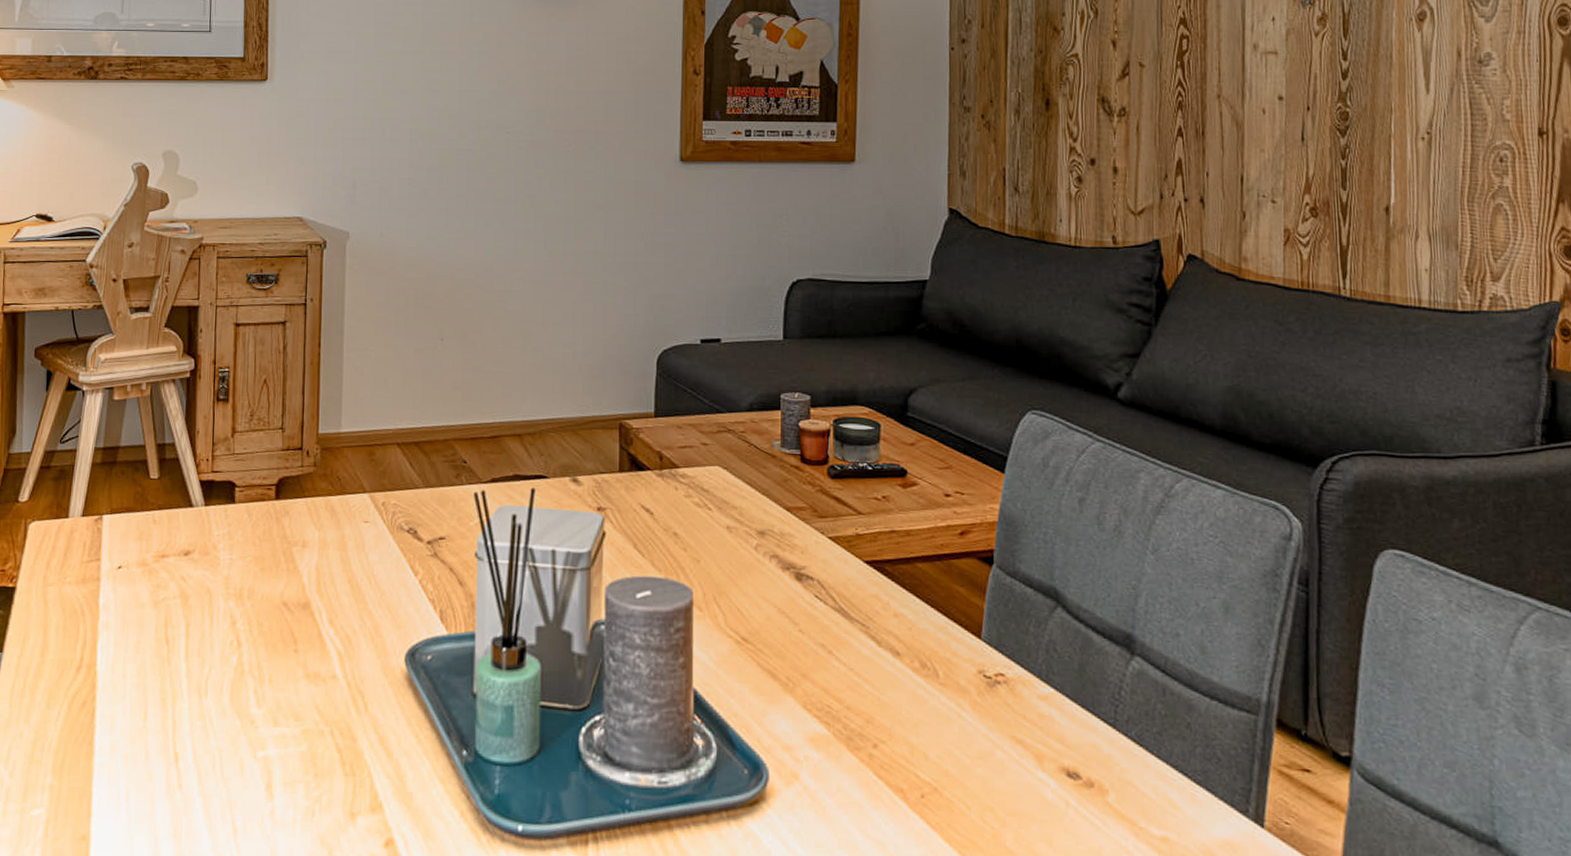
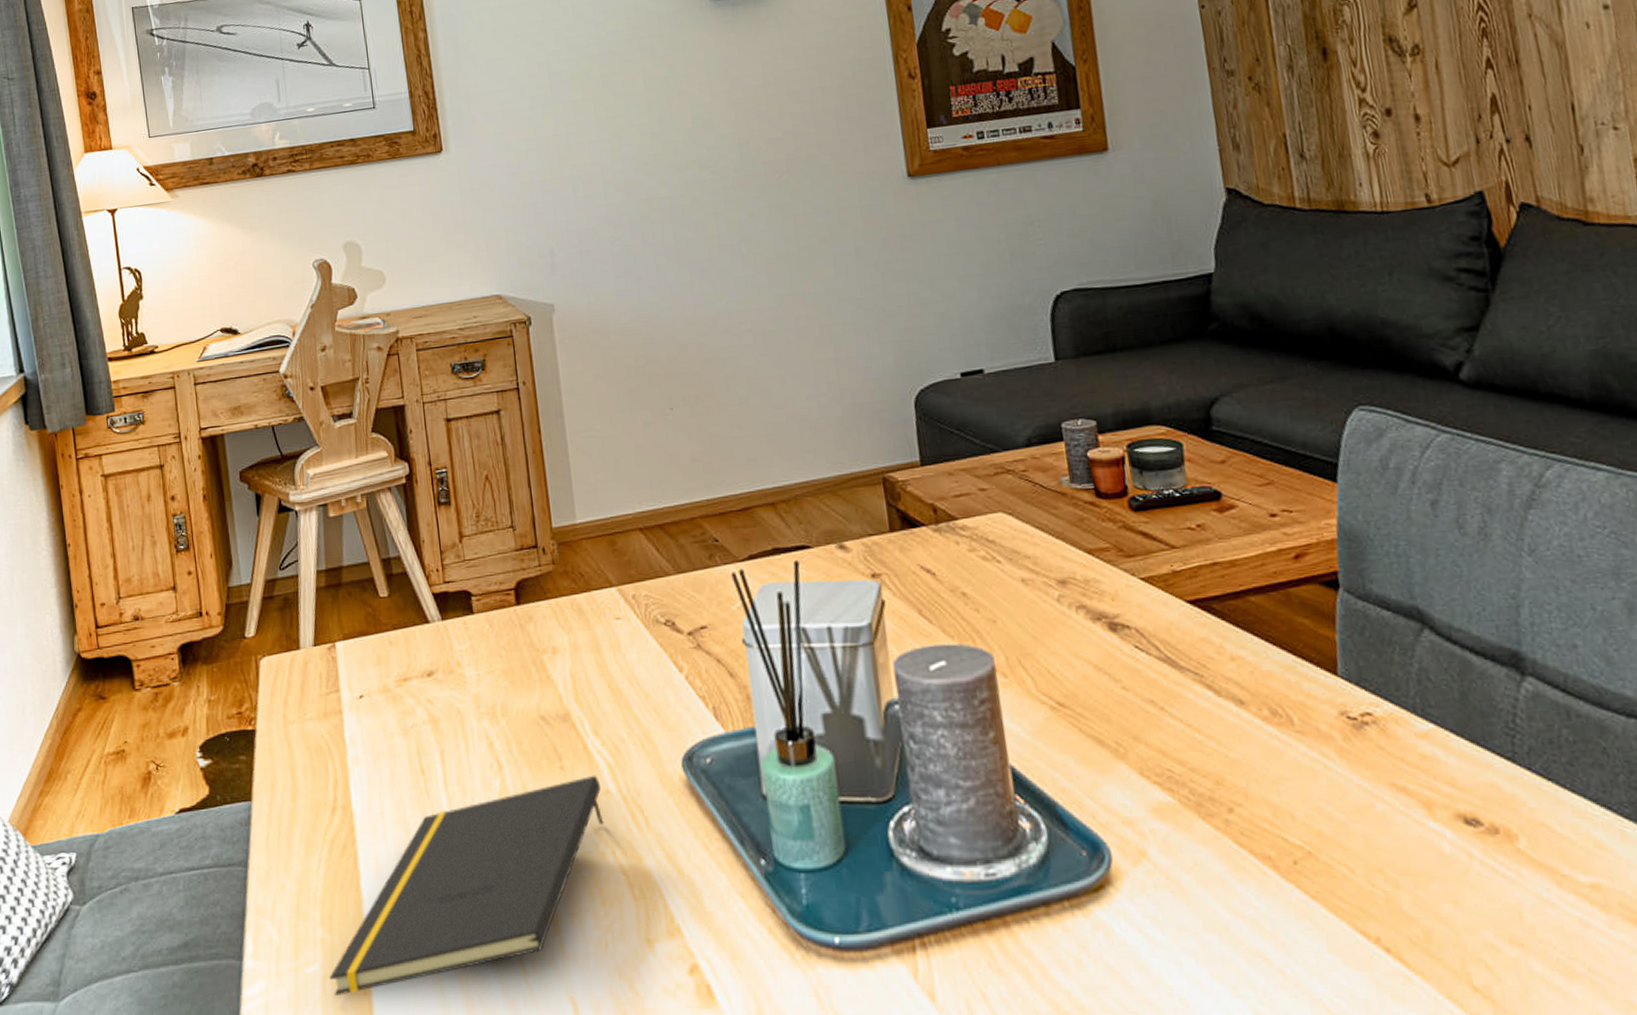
notepad: none [52,660,328,839] -> present [329,775,604,996]

